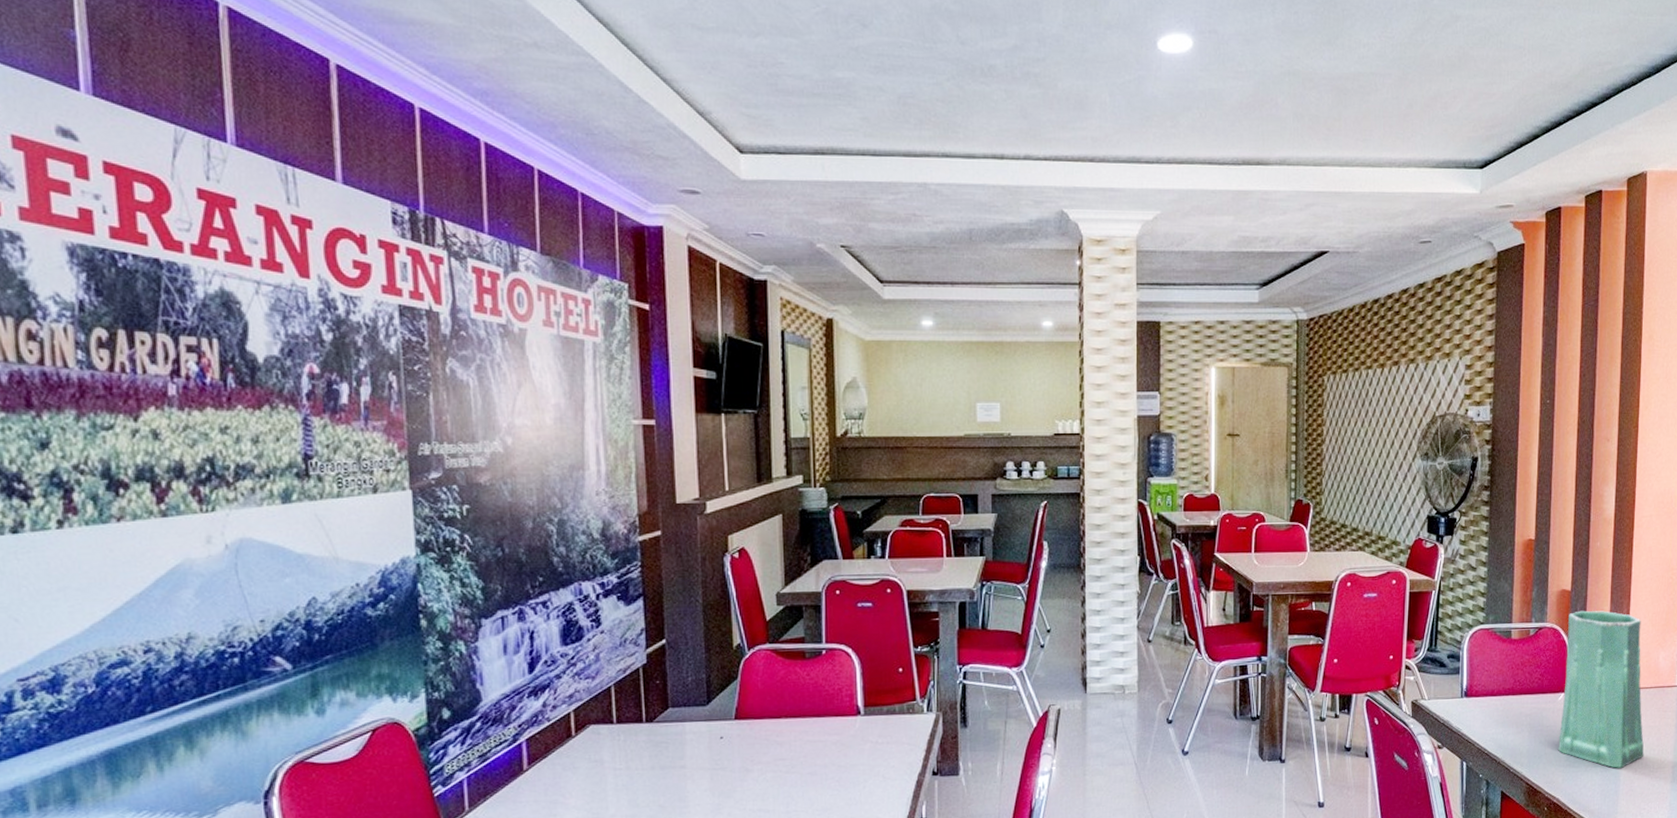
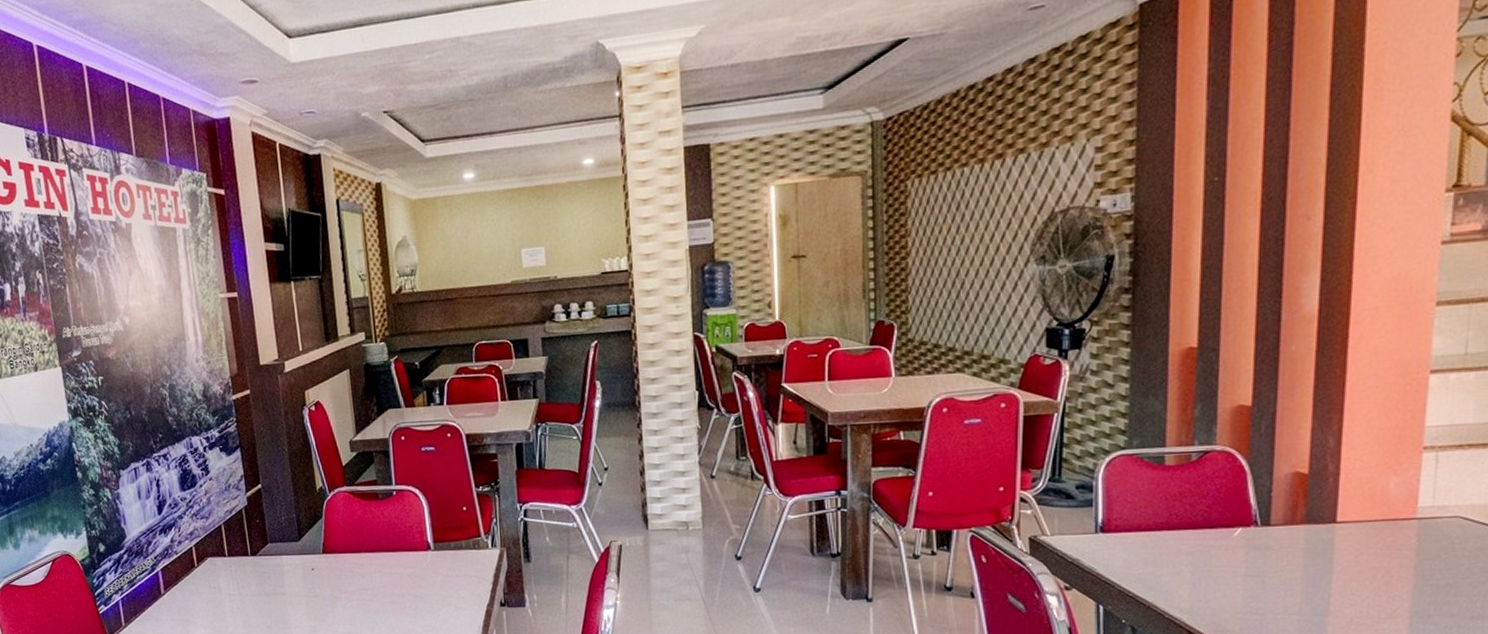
vase: present [1558,610,1644,768] -> none [1234,428,1365,617]

